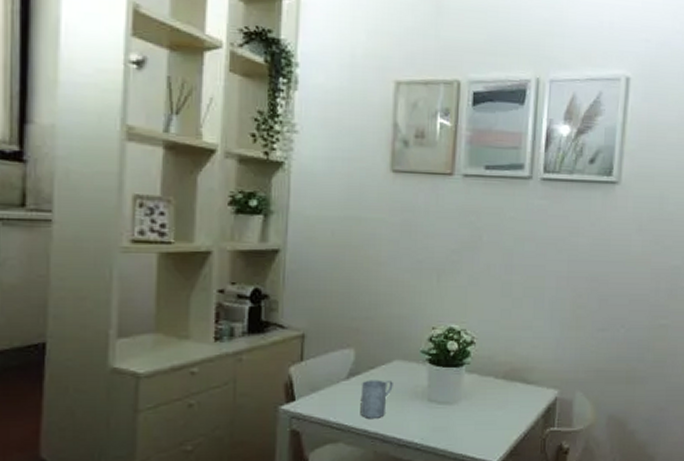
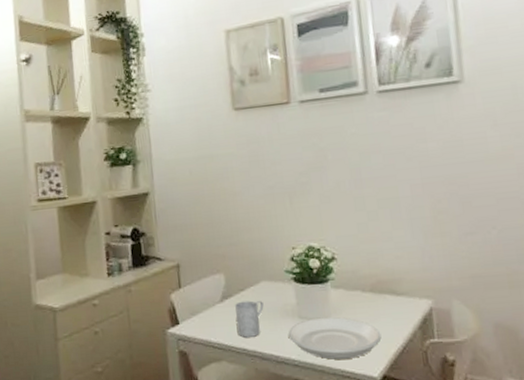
plate: none [414,401,506,445] -> present [288,316,382,360]

